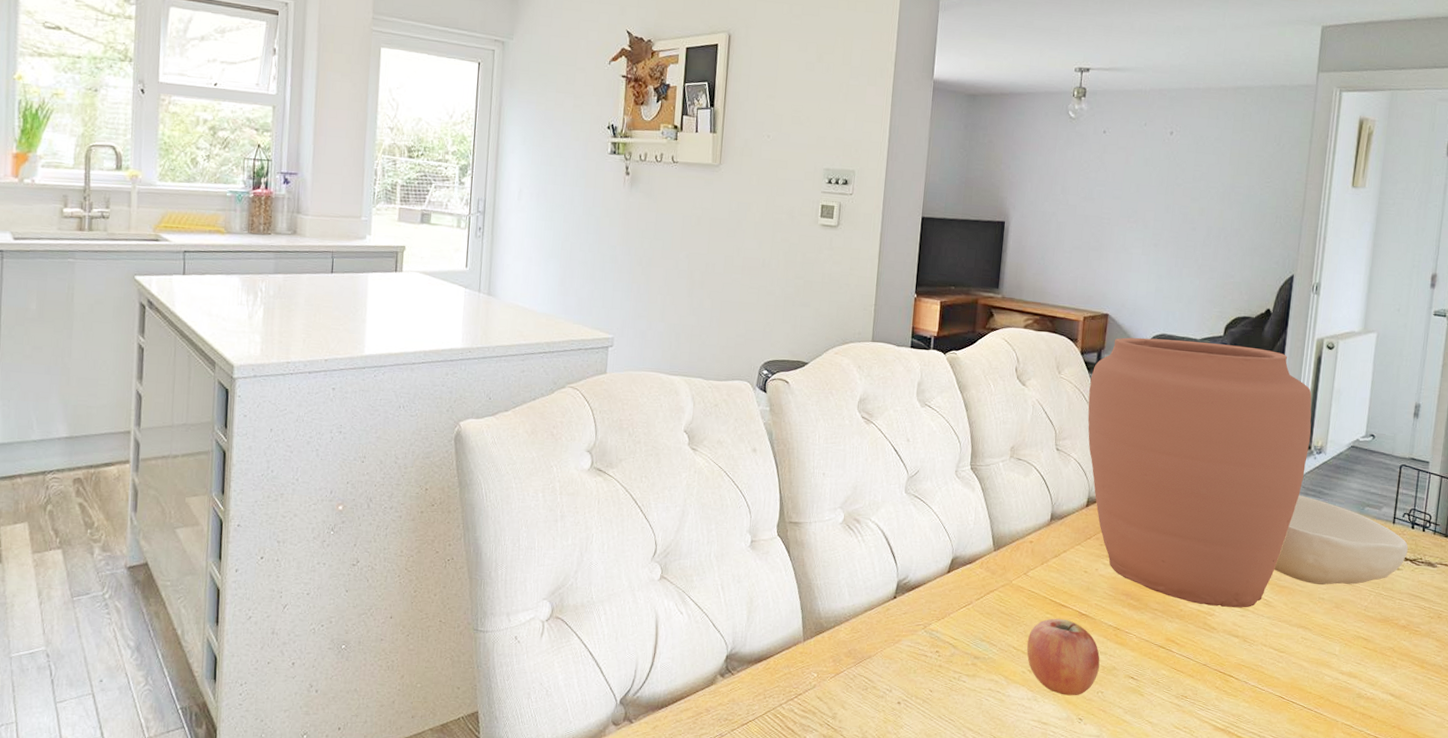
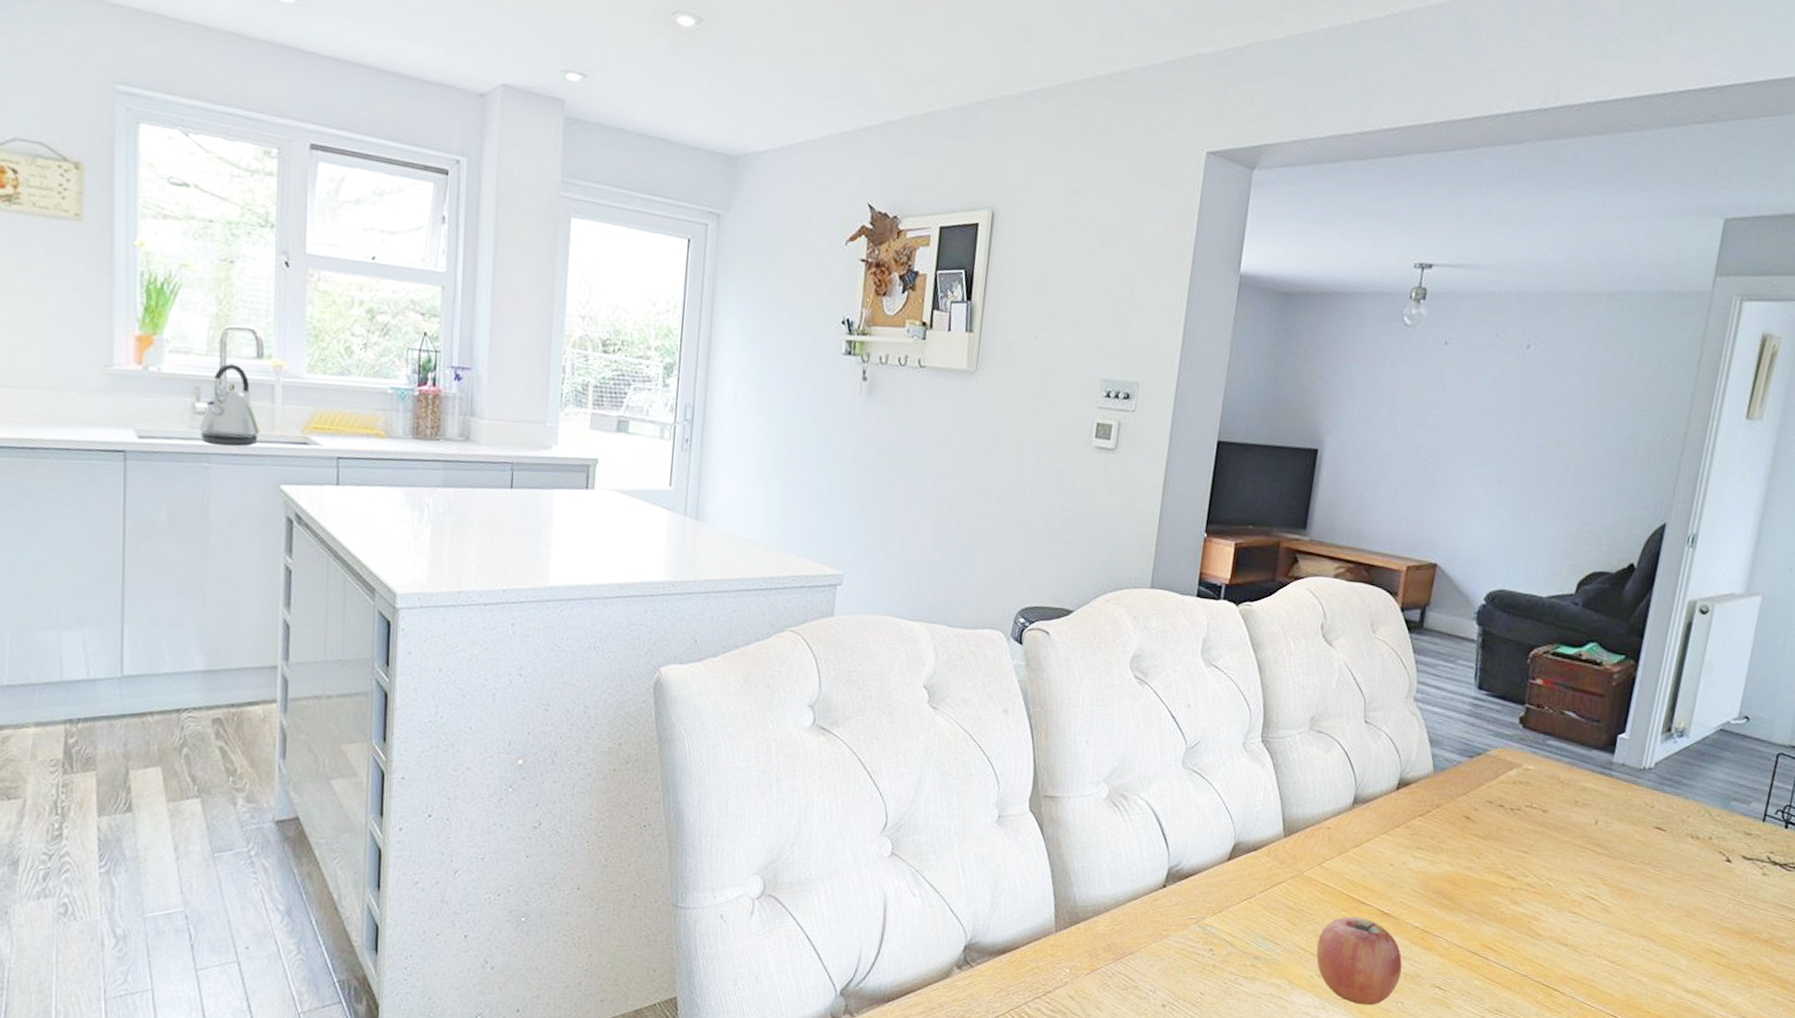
kettle: none [65,175,118,245] -> present [198,363,260,447]
vase: present [1087,337,1312,608] -> none [1403,592,1677,913]
bowl: present [1274,495,1408,586] -> none [1616,785,1779,891]

